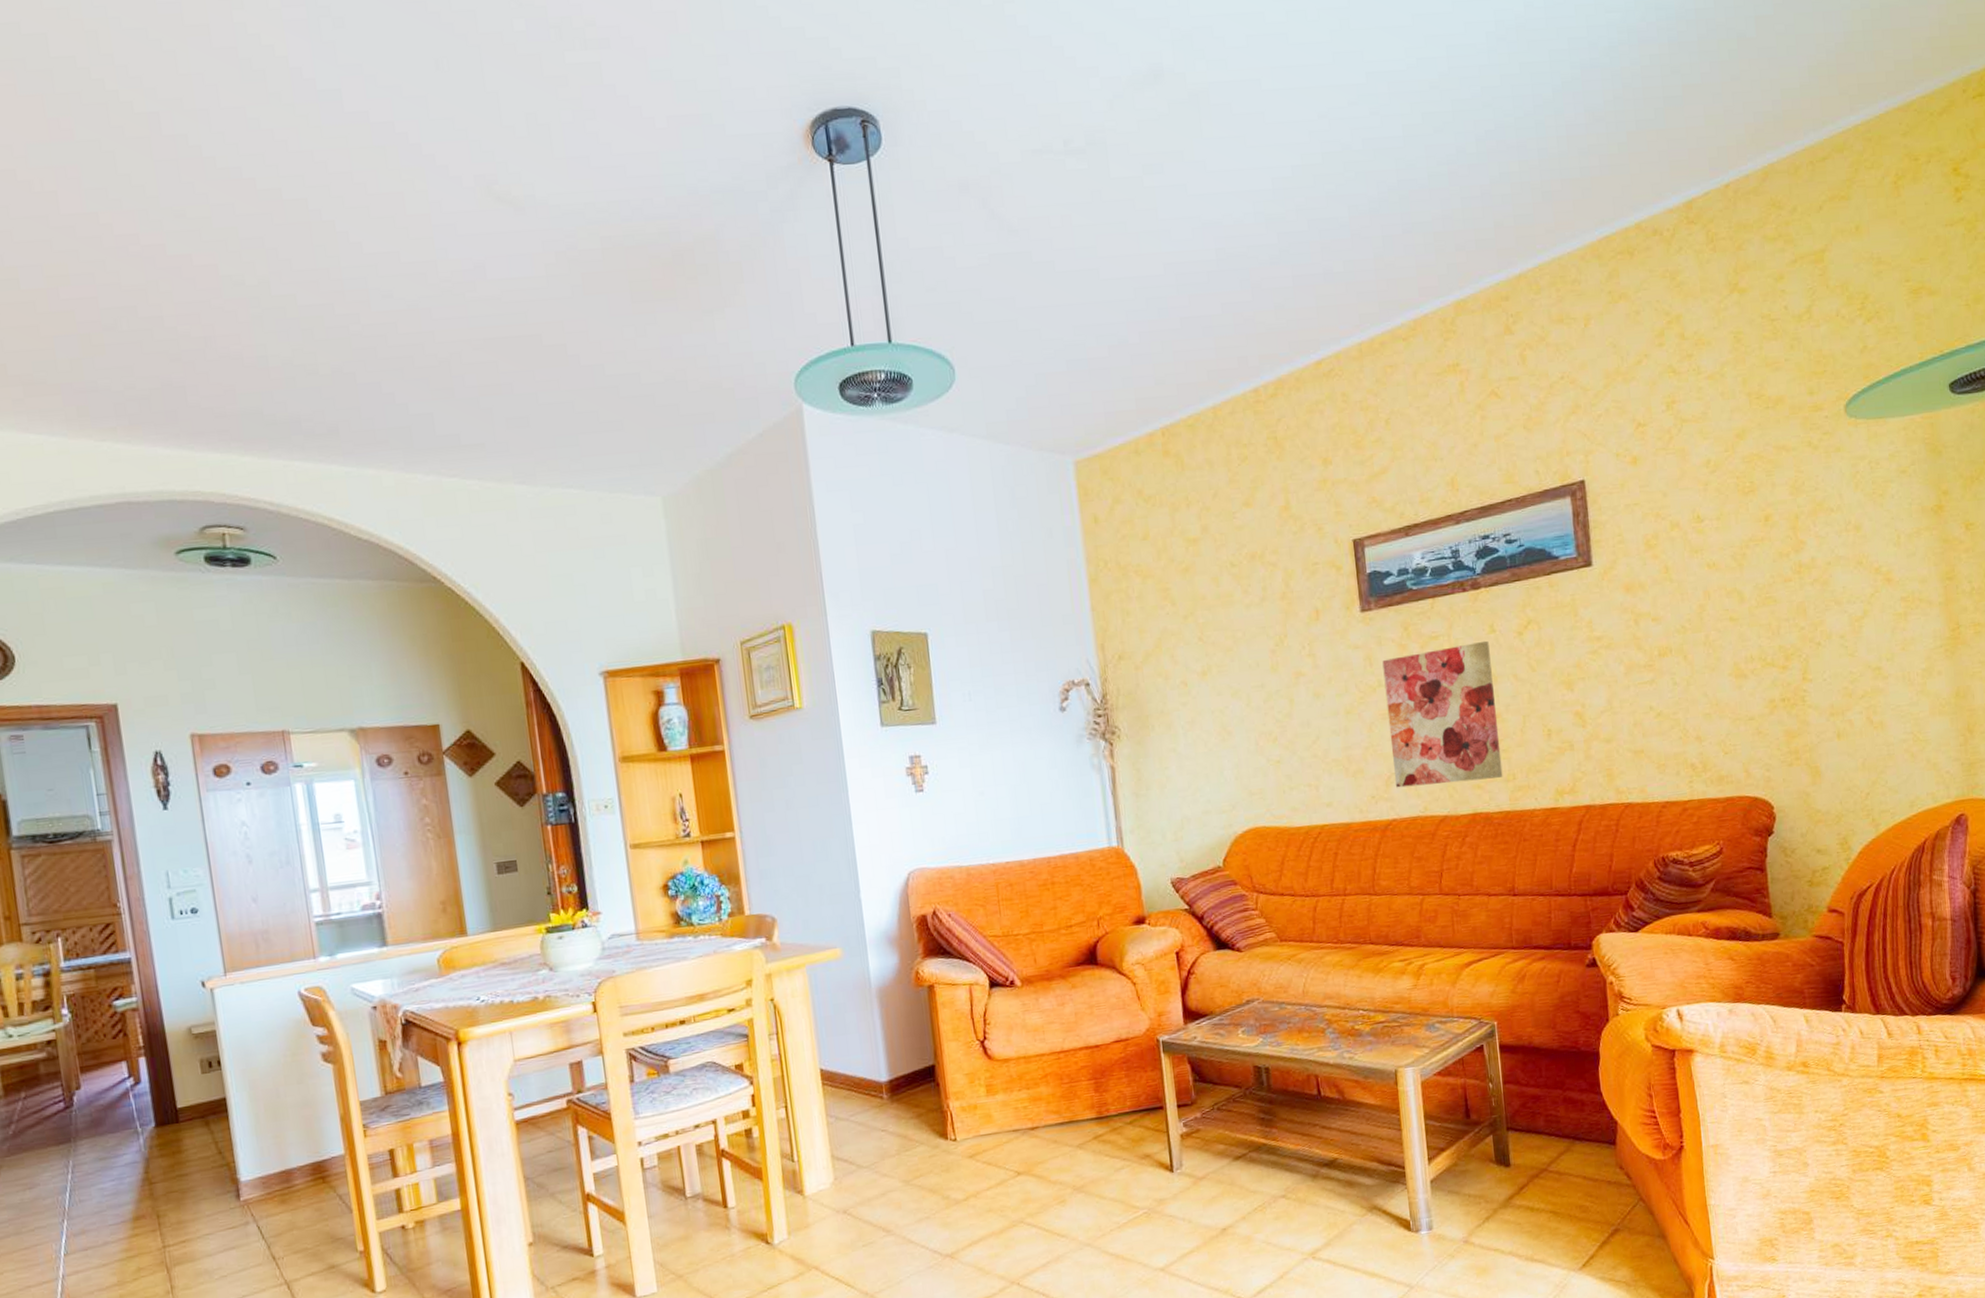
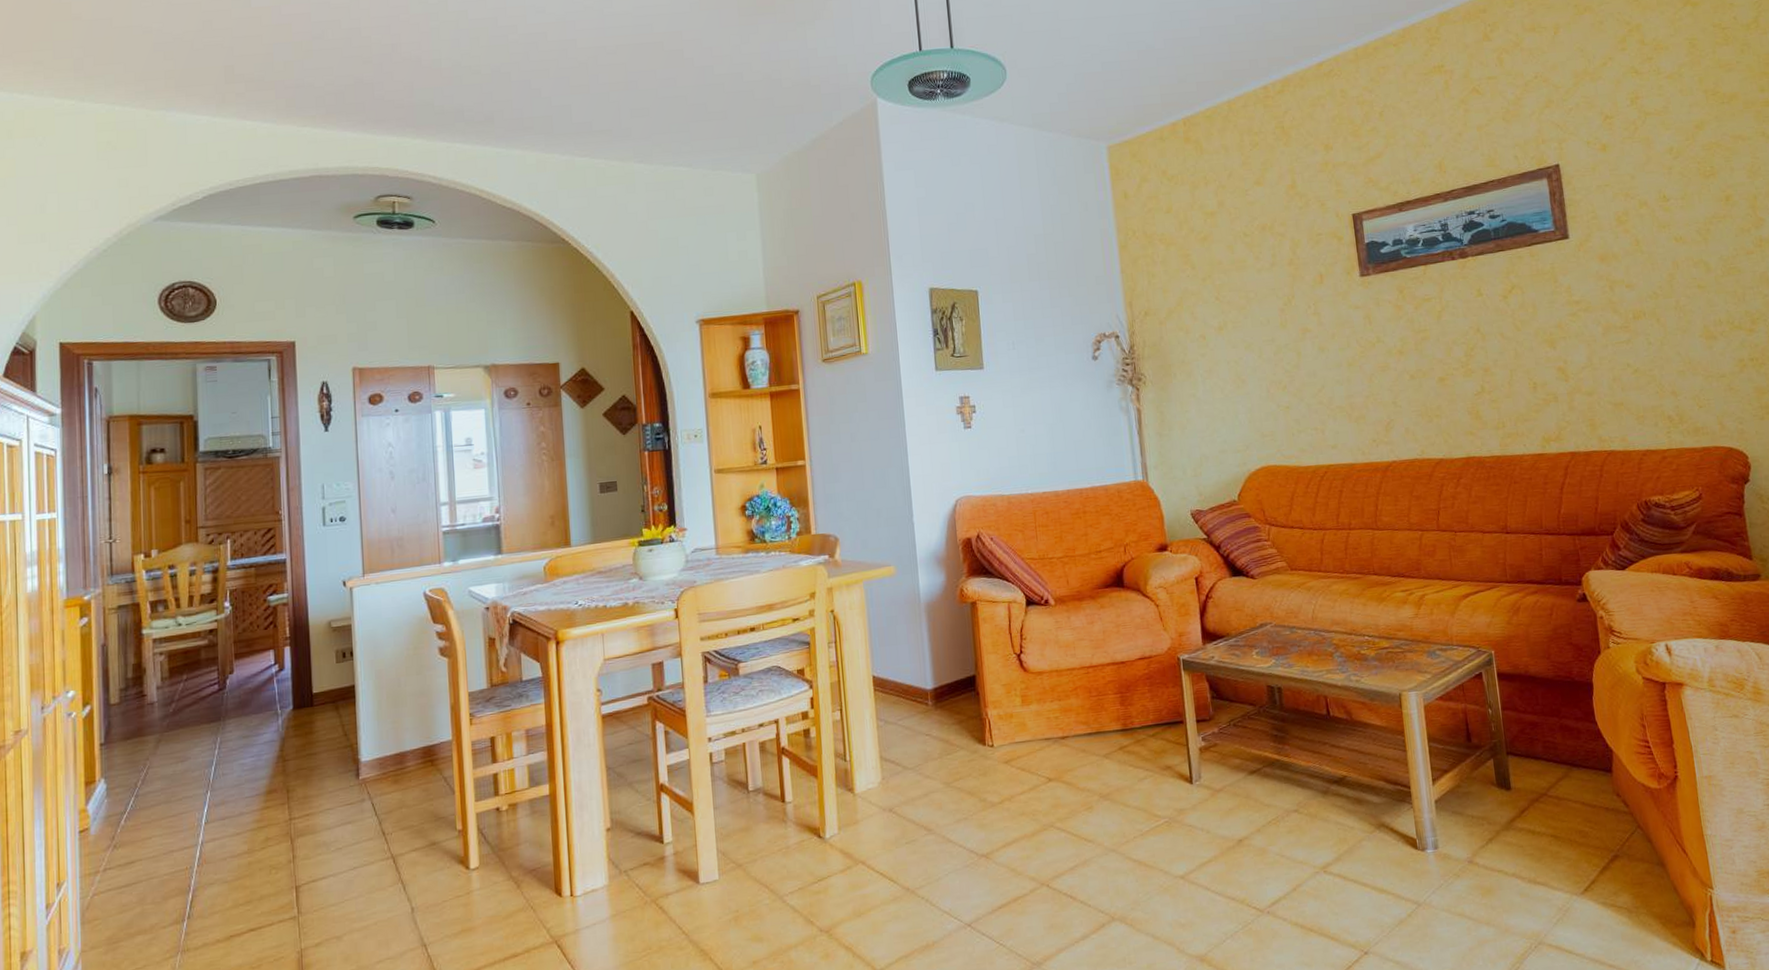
wall art: present [1382,640,1503,788] -> none [1380,303,1493,433]

